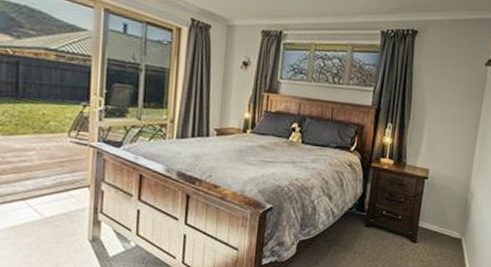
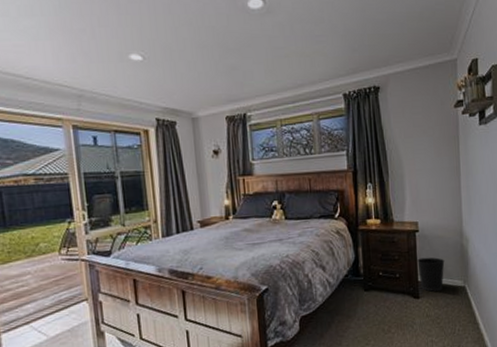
wastebasket: none [419,204,447,239] -> present [417,257,445,292]

